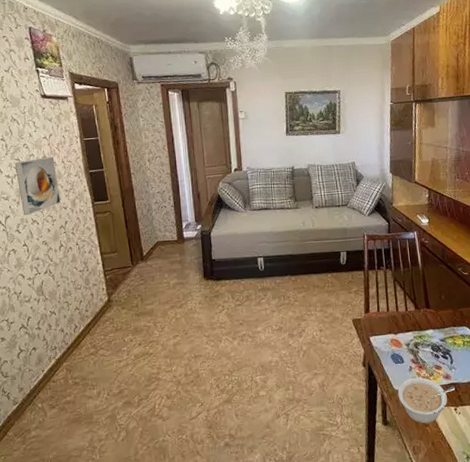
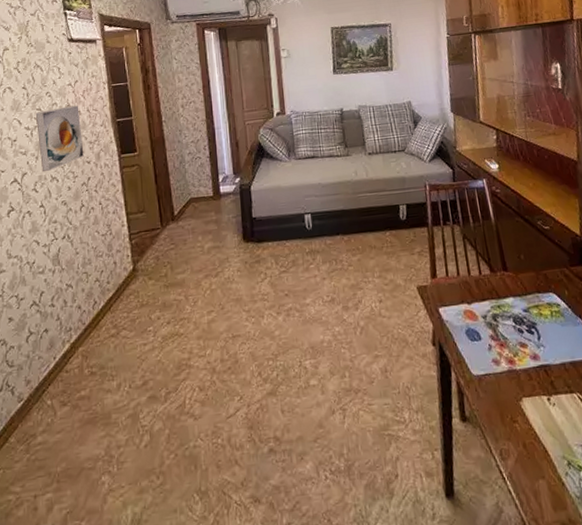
legume: present [397,377,456,424] -> none [476,357,547,419]

